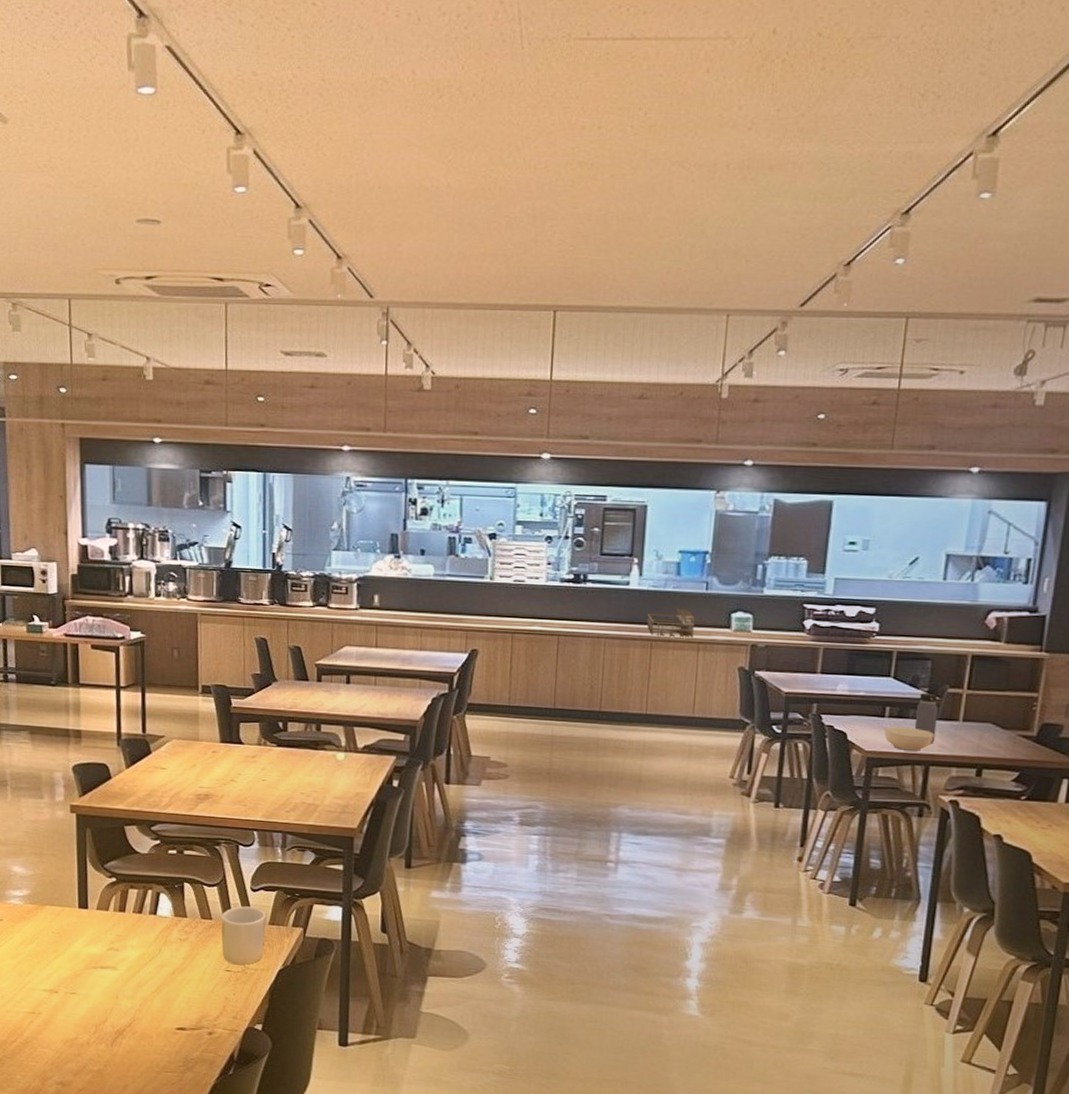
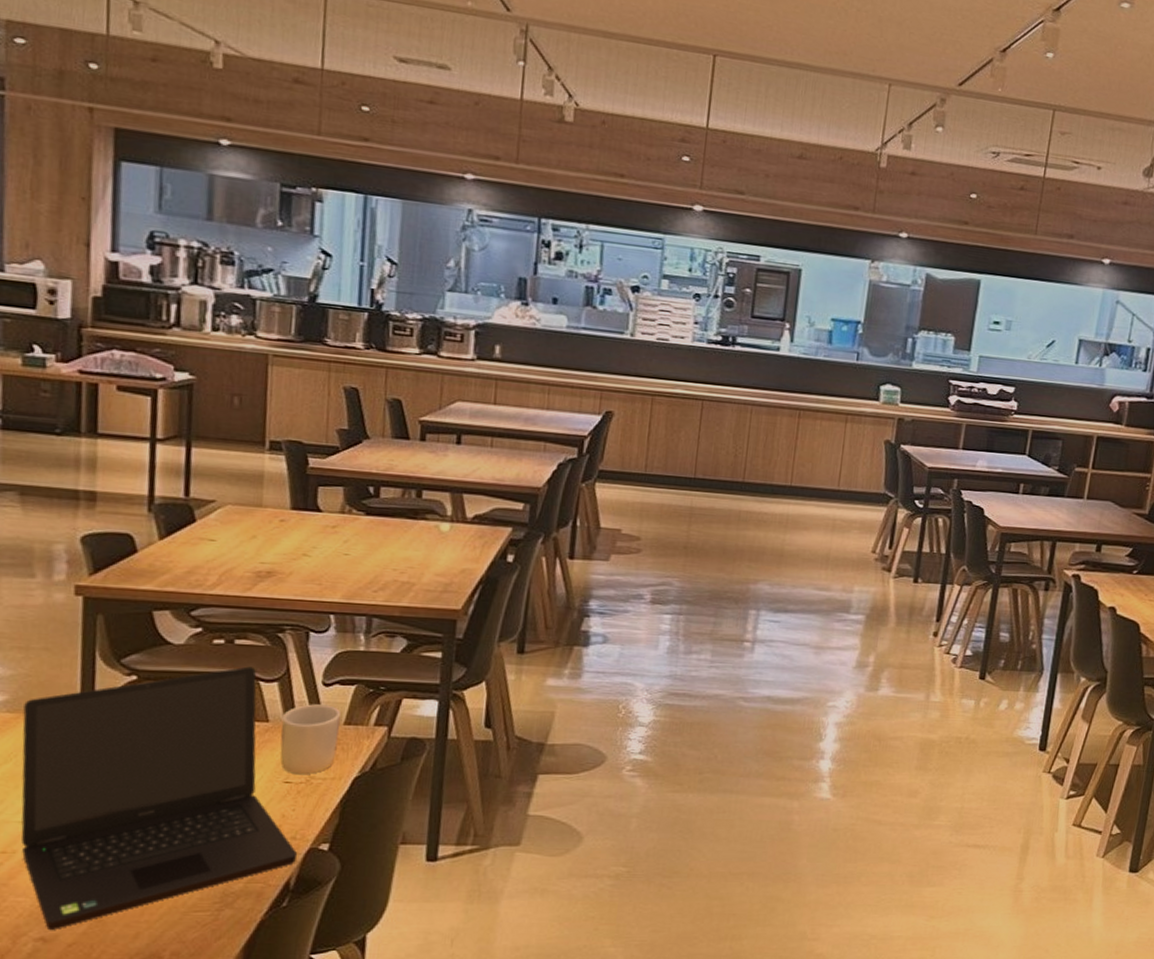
laptop: none [40,873,239,1077] -> present [21,666,298,930]
dish rack: present [646,609,696,639] -> none [795,378,845,409]
bowl: present [883,726,934,751] -> none [1017,502,1062,527]
water bottle: present [914,686,942,744] -> none [1044,465,1071,521]

